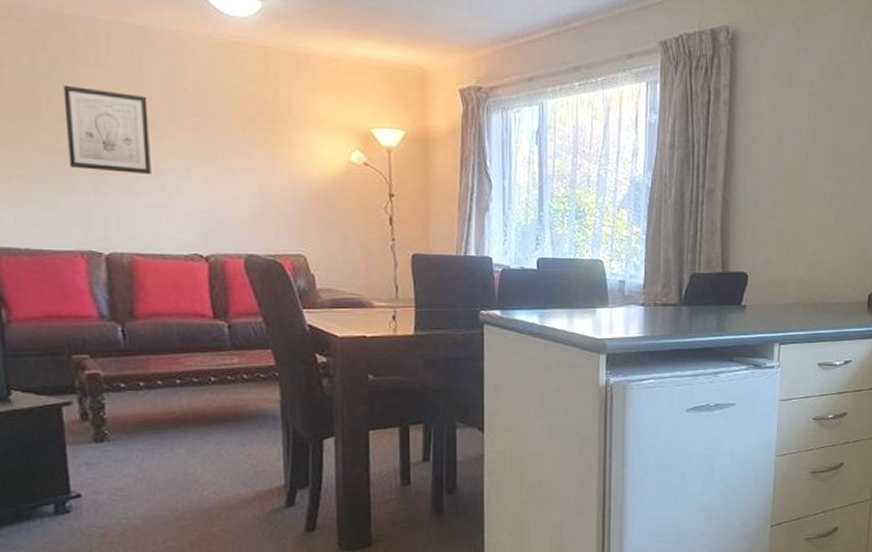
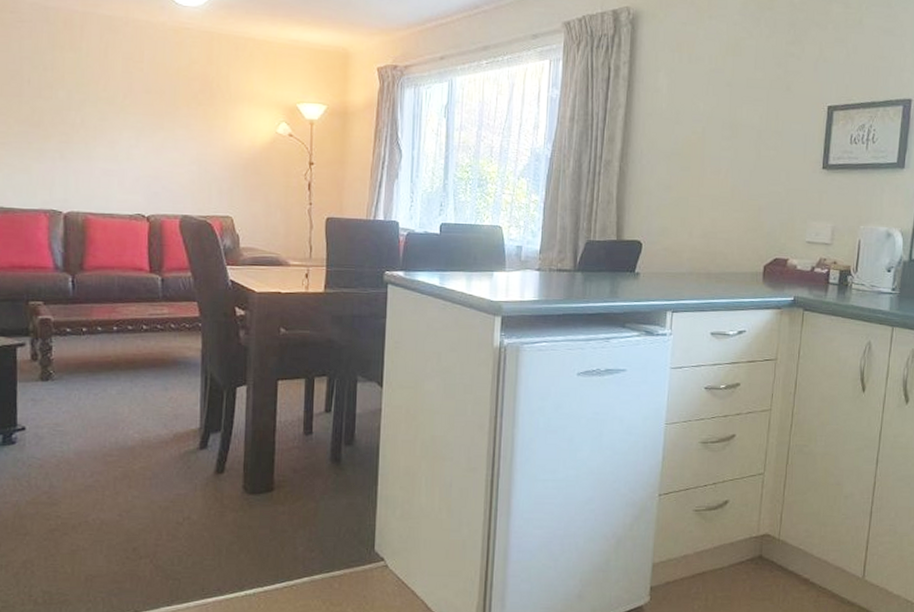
wall art: present [63,86,151,174] -> none [41,67,110,143]

